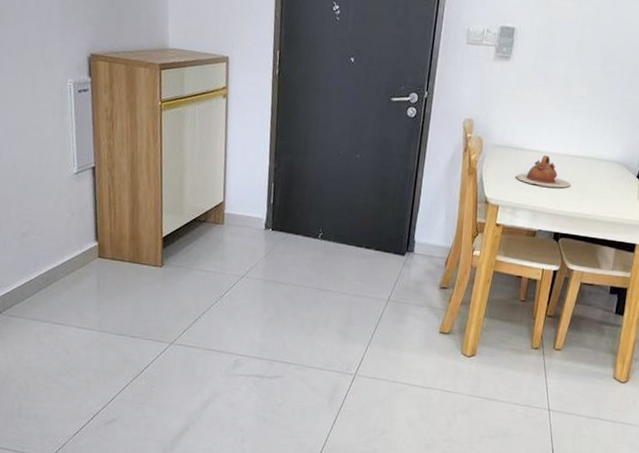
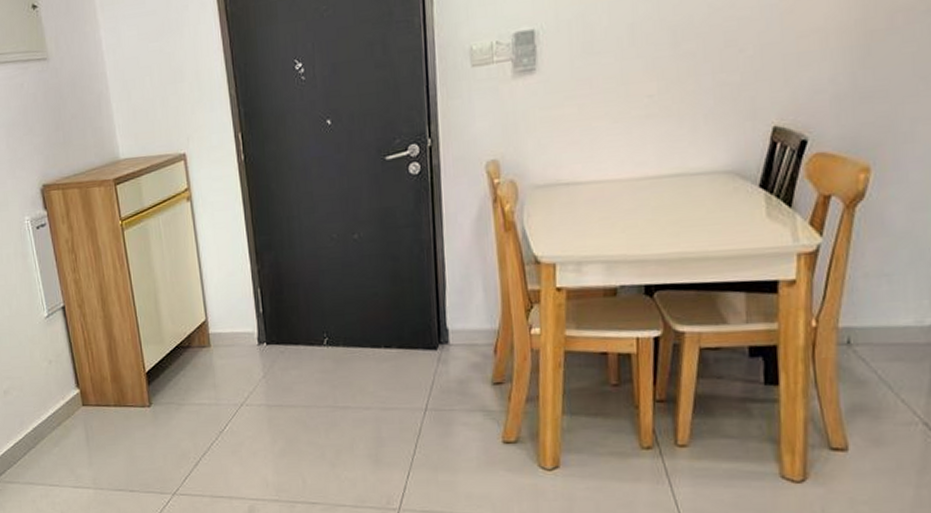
teapot: present [515,155,572,188] -> none [572,184,658,227]

